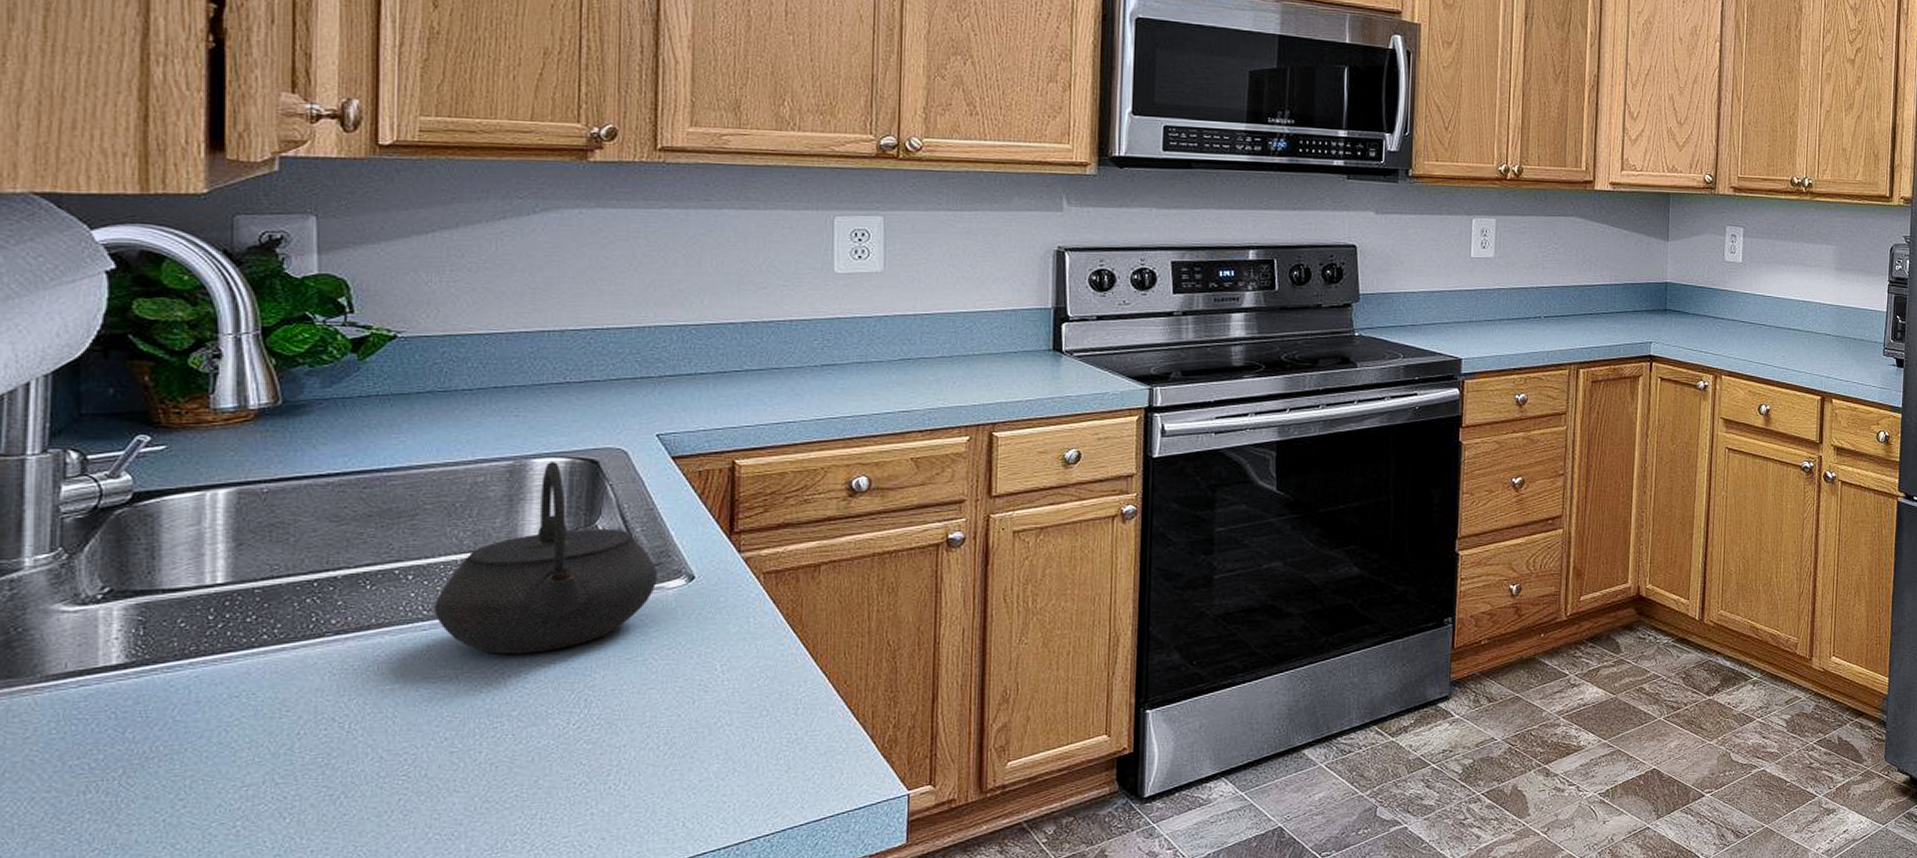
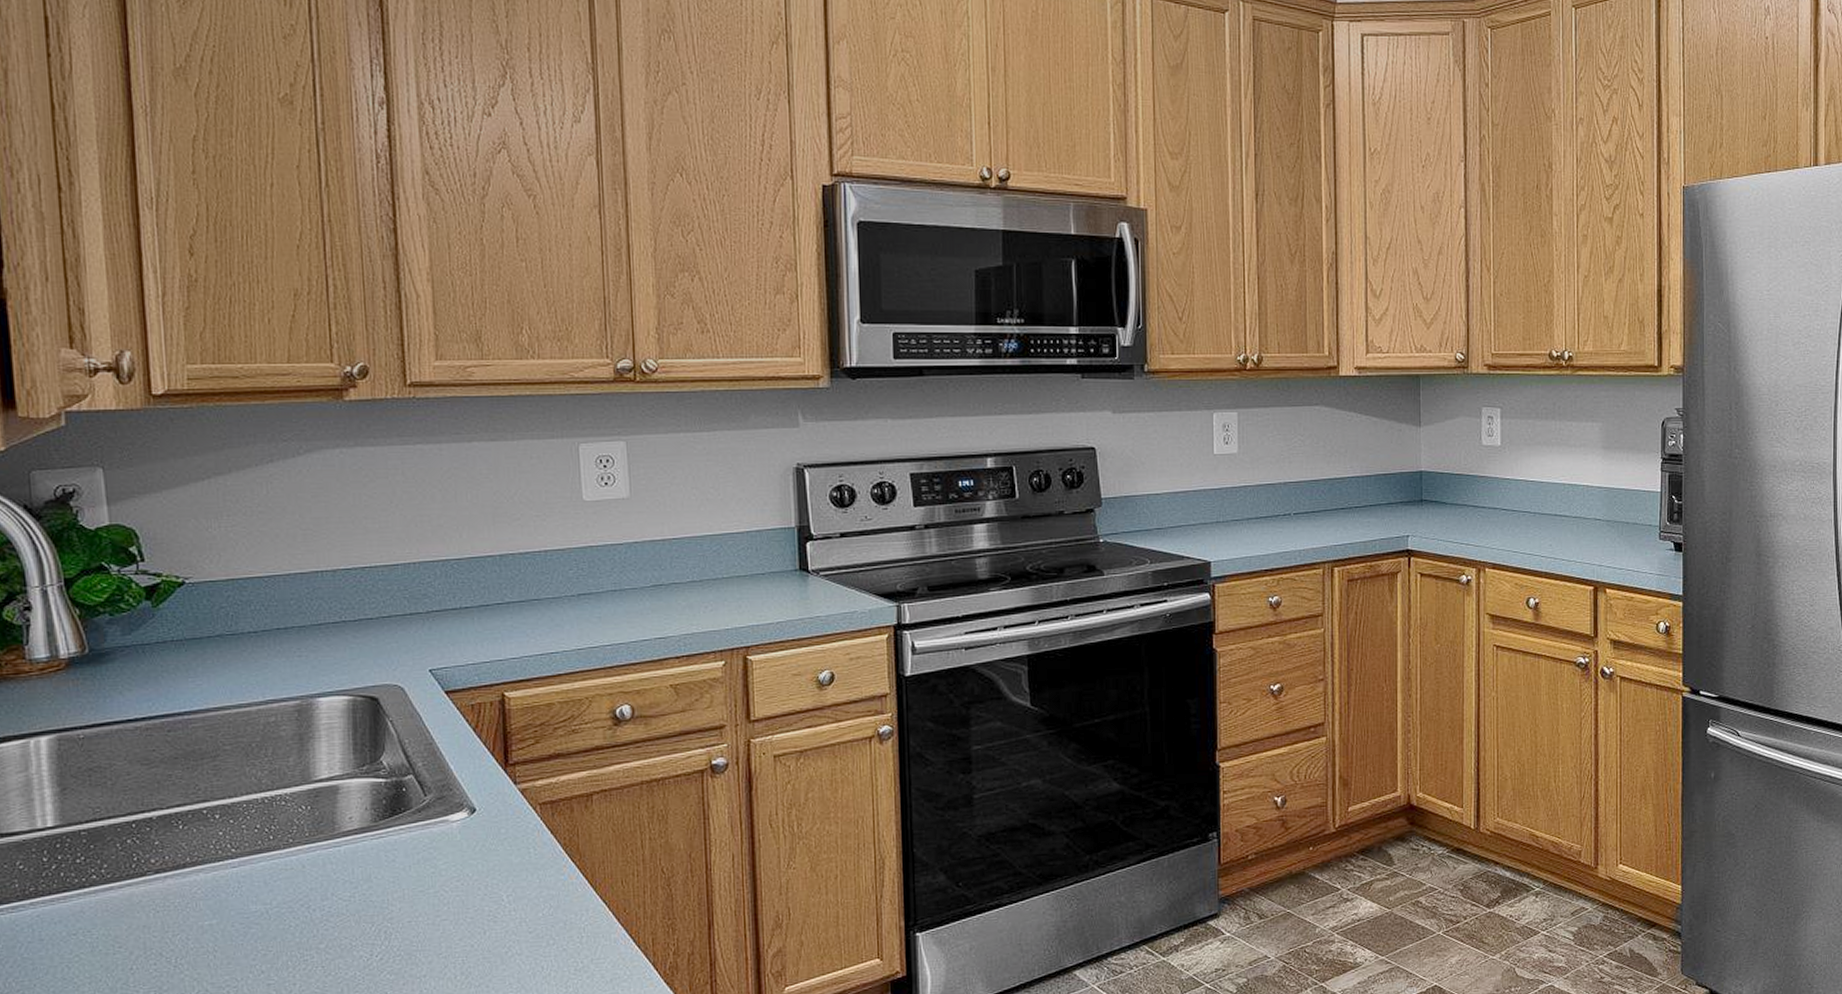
kettle: present [434,462,658,654] -> none [241,700,442,889]

